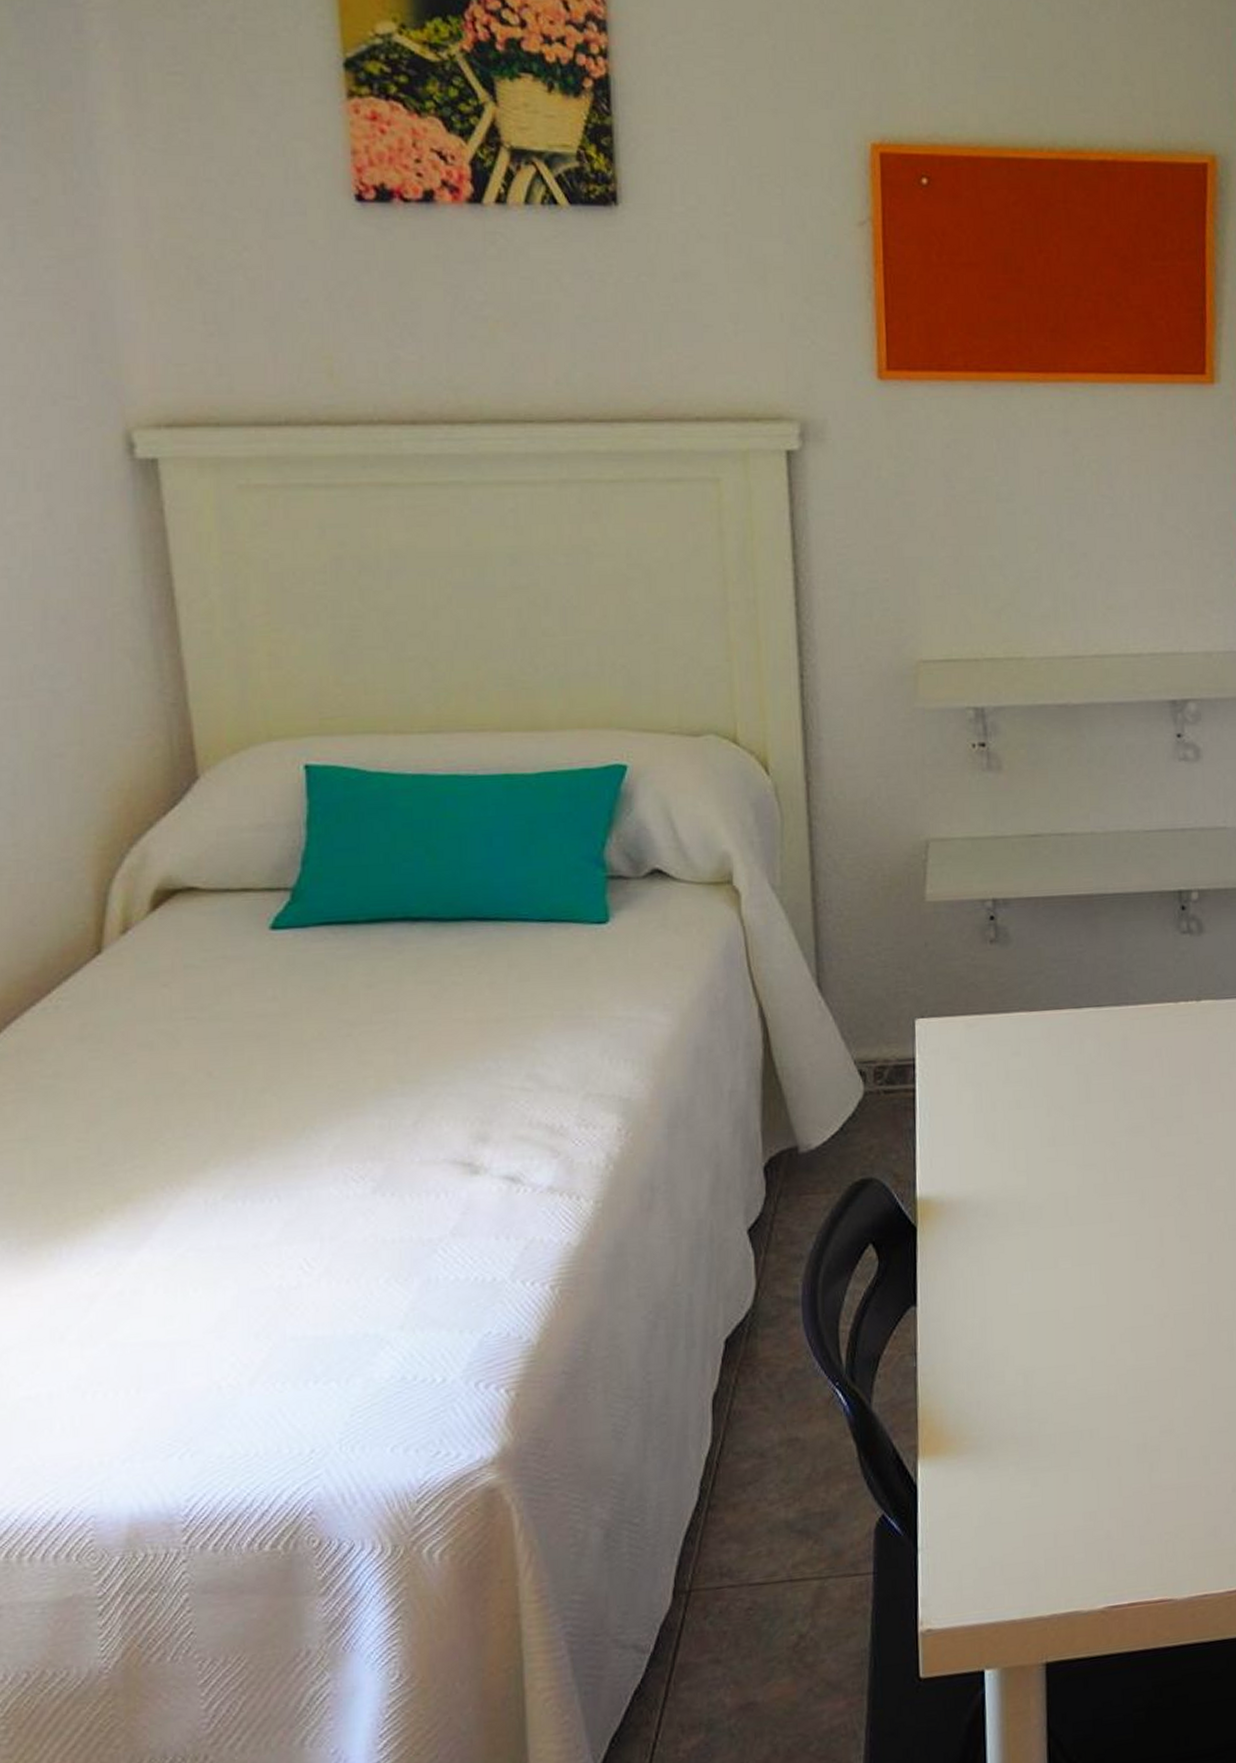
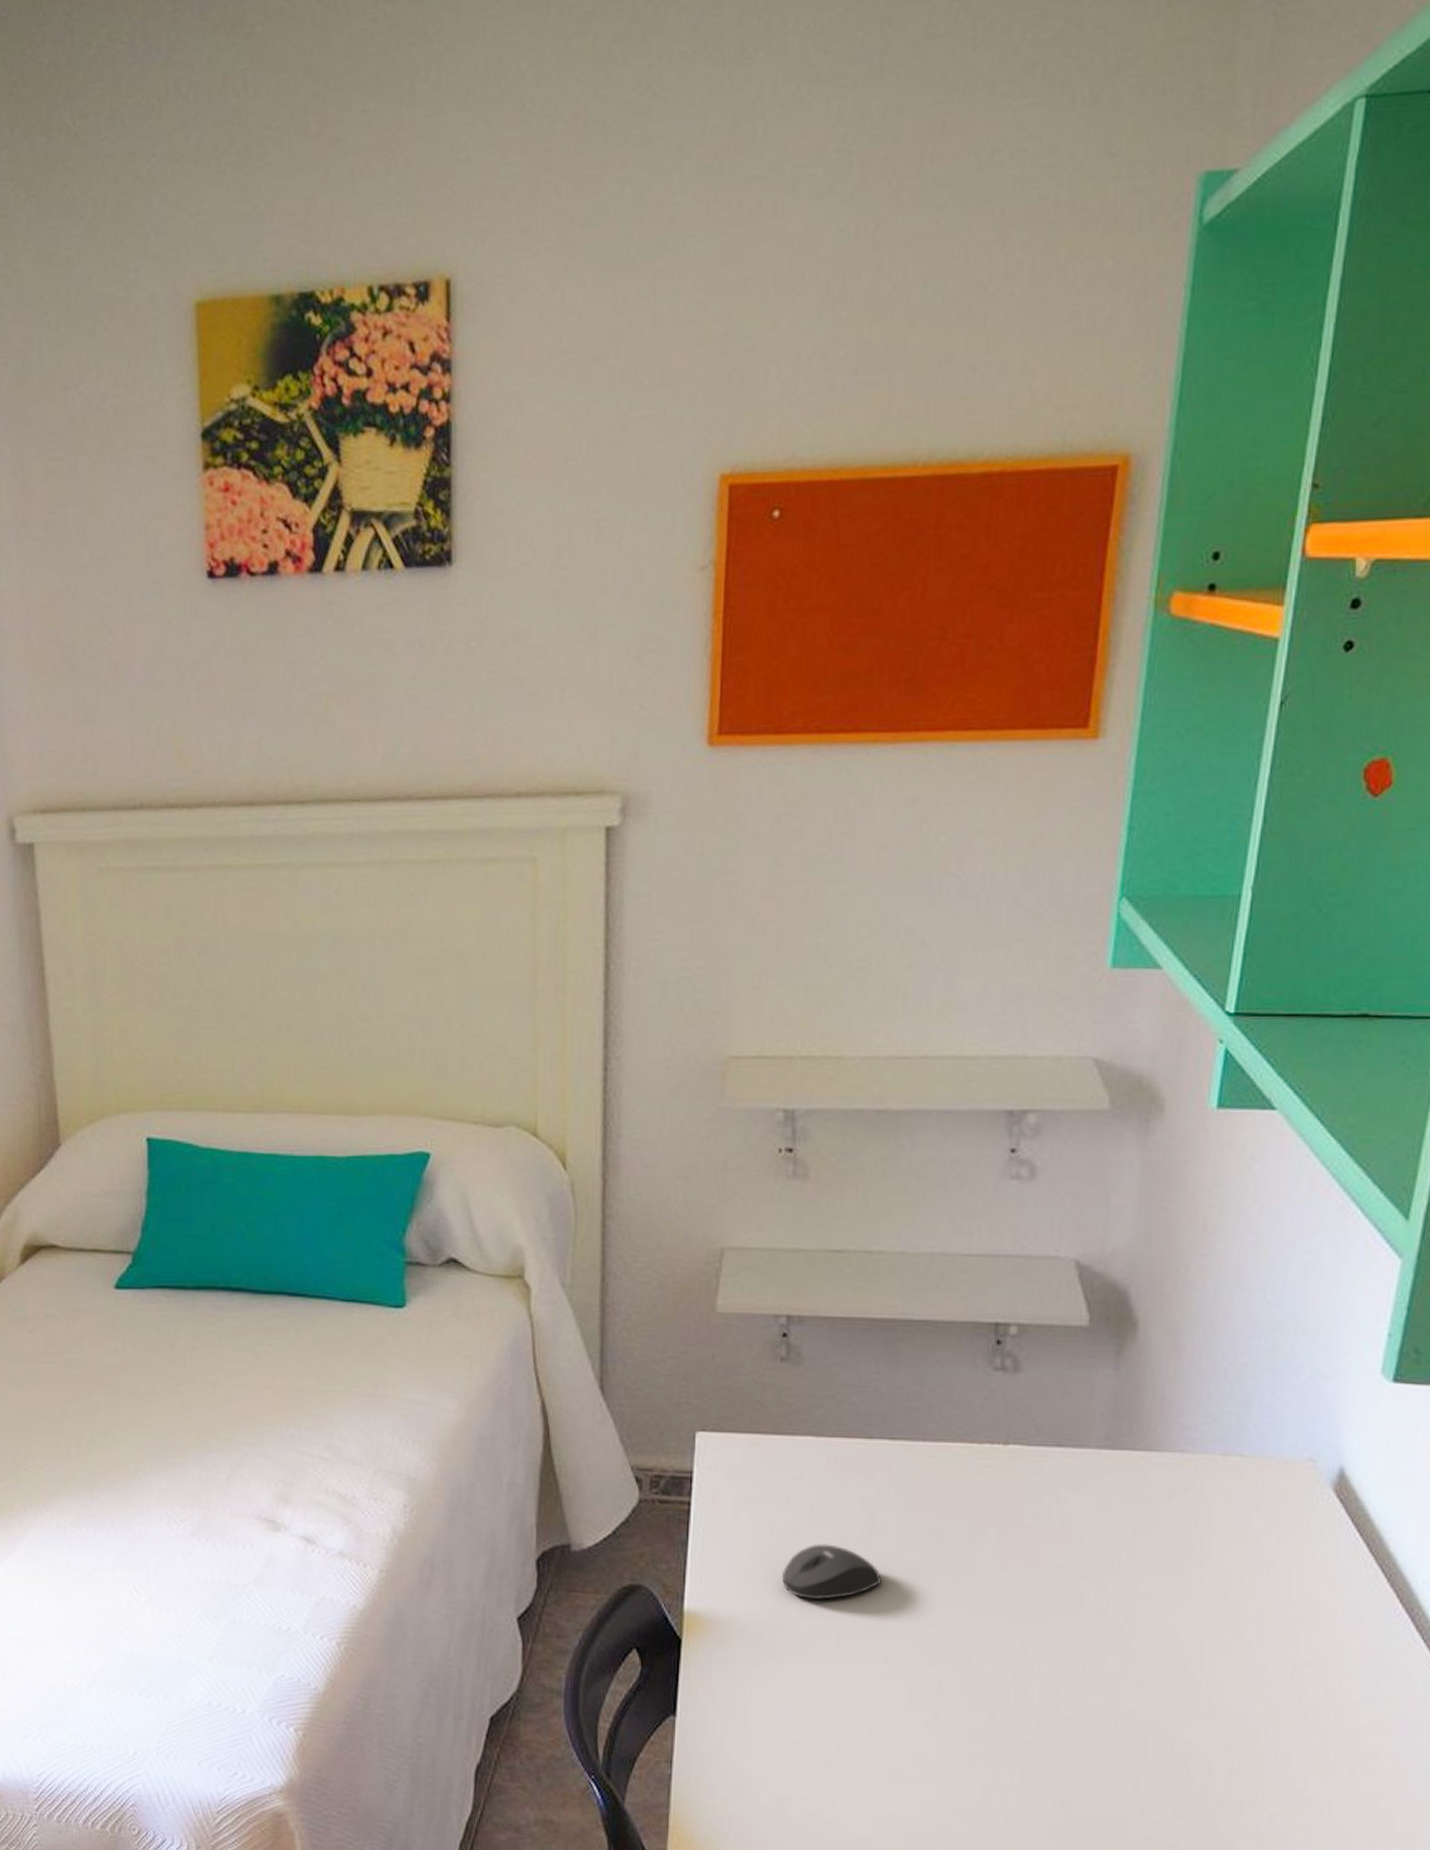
mouse: none [1008,1113,1101,1170] -> present [781,1544,882,1601]

